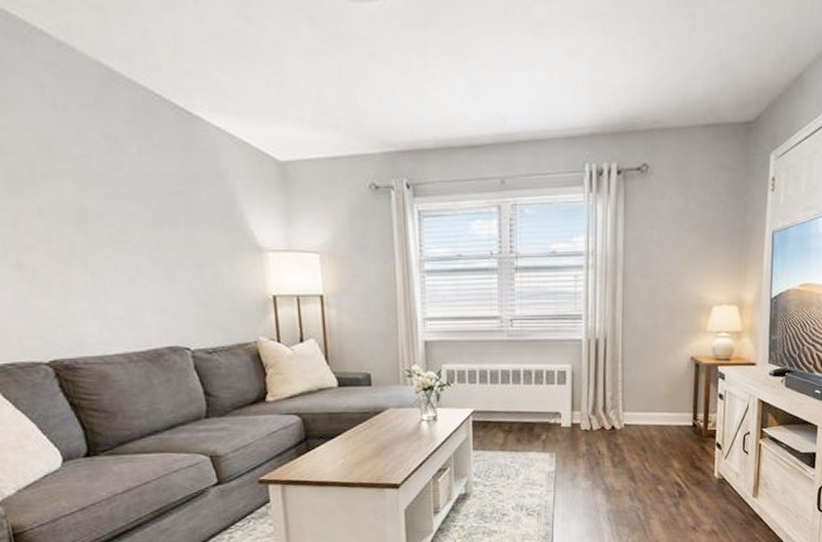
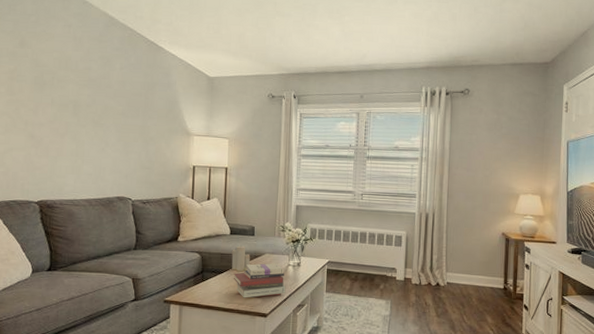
candle: none [343,400,370,435] -> present [231,246,250,272]
books: none [348,420,421,468] -> present [233,263,286,298]

